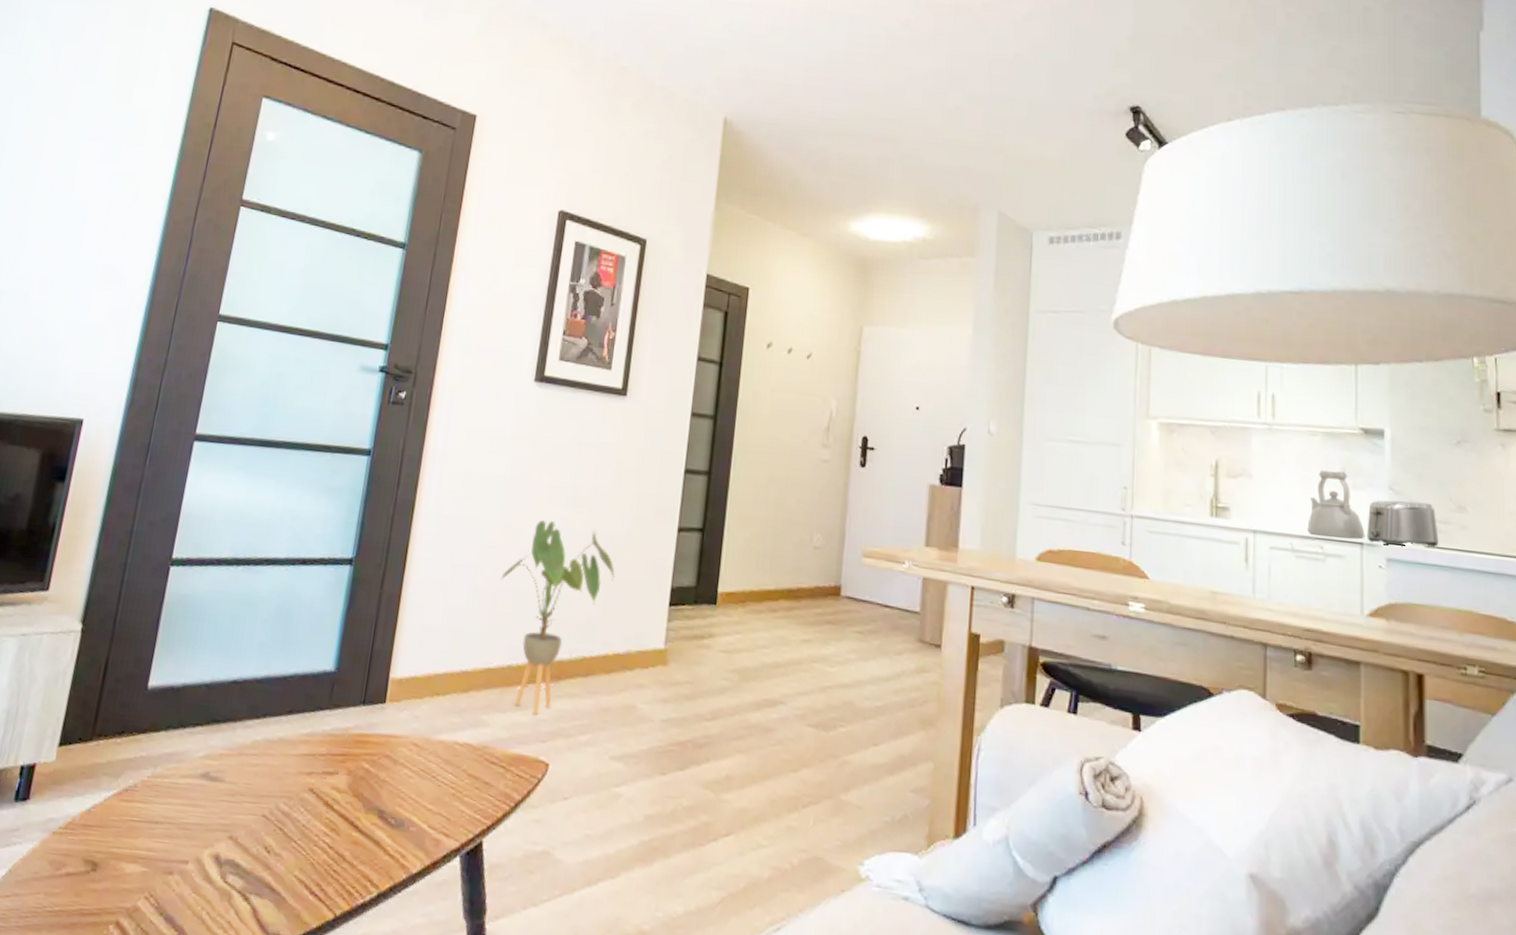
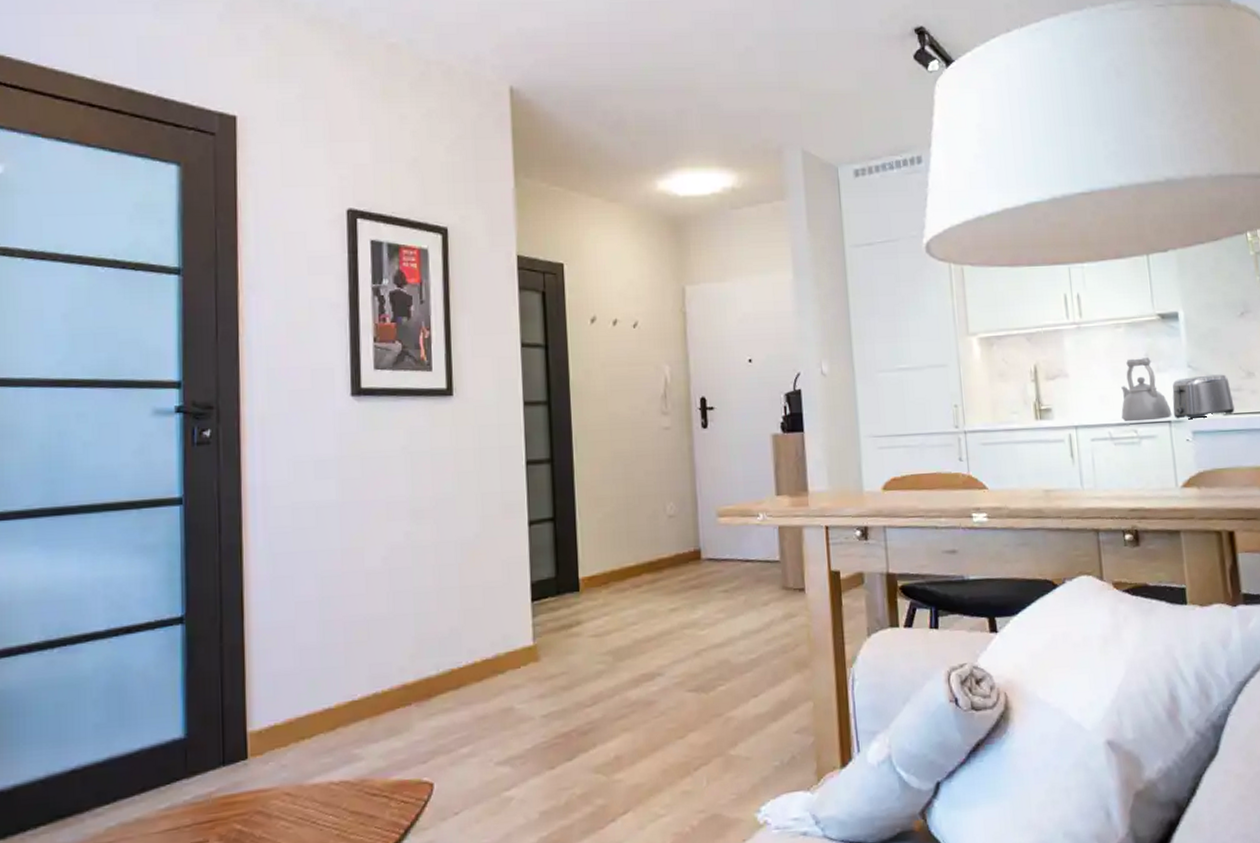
house plant: present [501,520,615,715] -> none [350,537,471,737]

